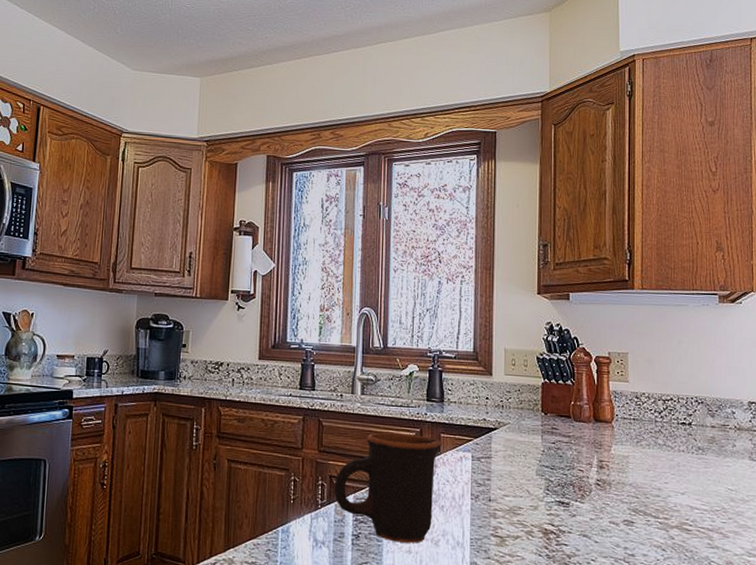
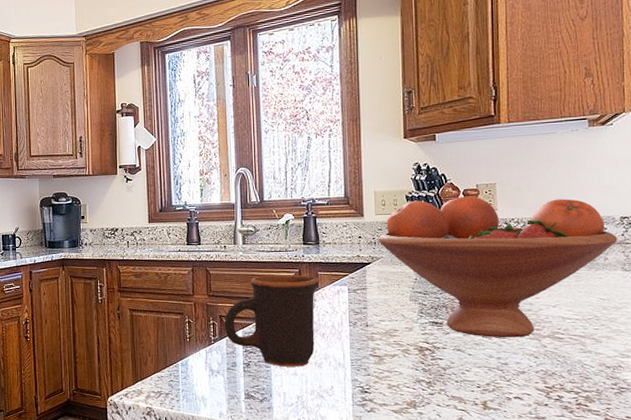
fruit bowl: none [506,363,746,526] -> present [378,196,618,338]

